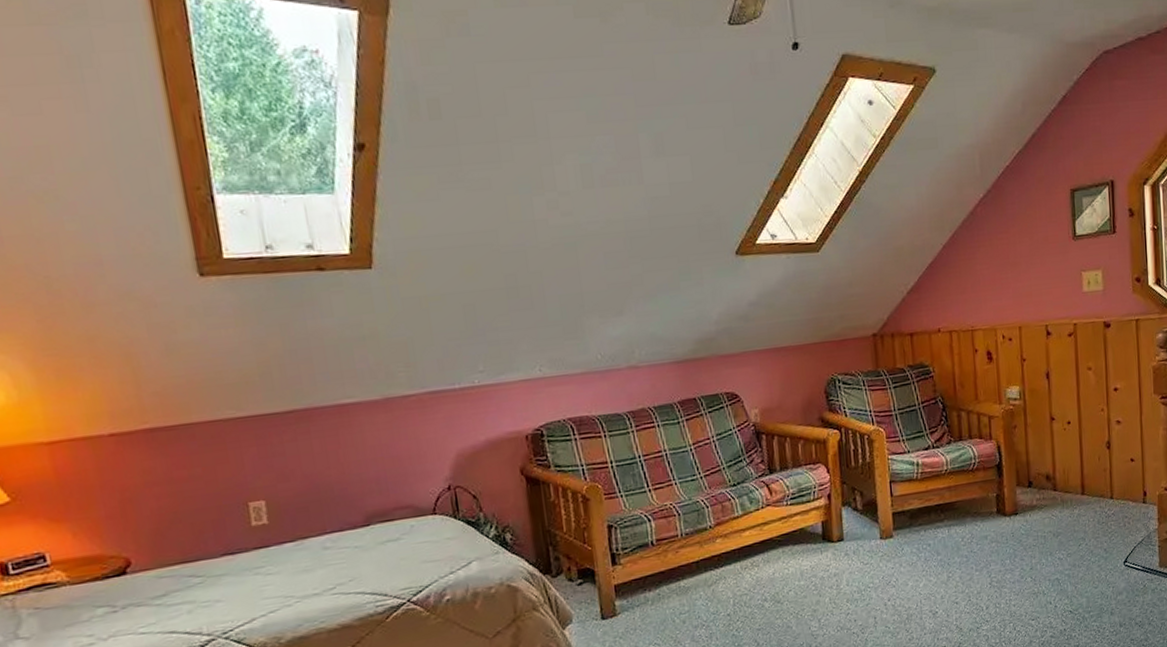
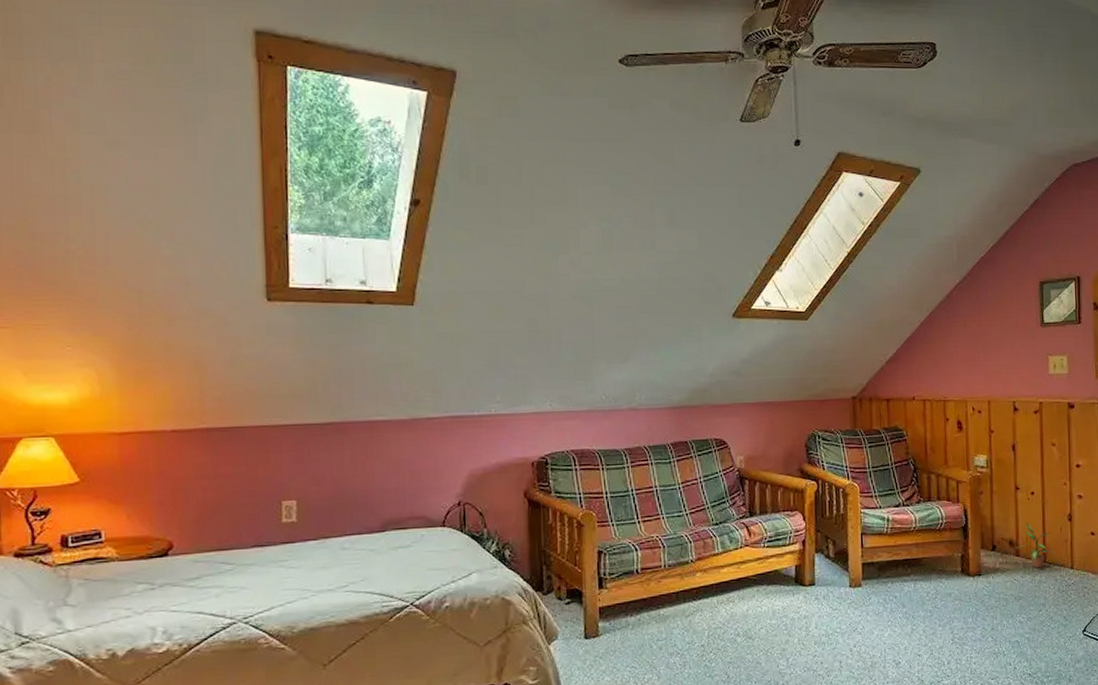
potted plant: none [1052,454,1095,502] -> present [1015,522,1056,568]

